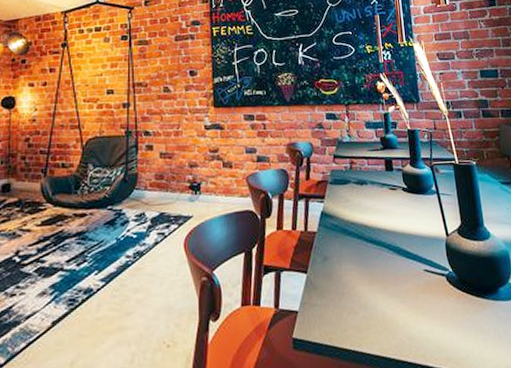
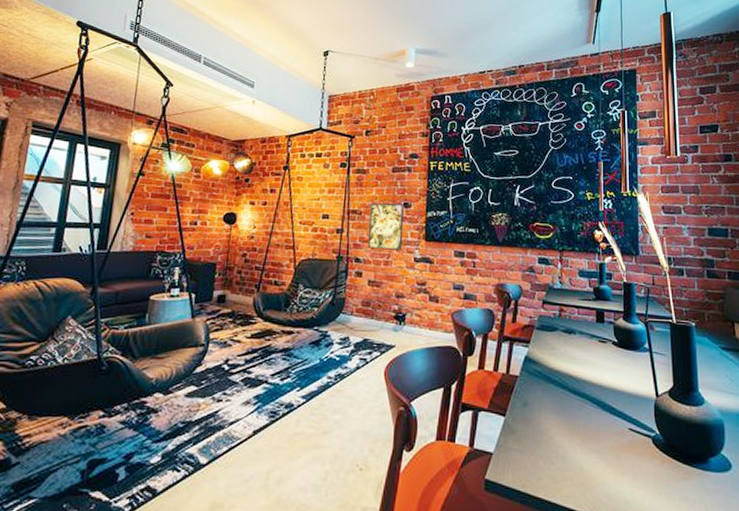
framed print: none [155,72,192,120] -> present [367,203,404,250]

